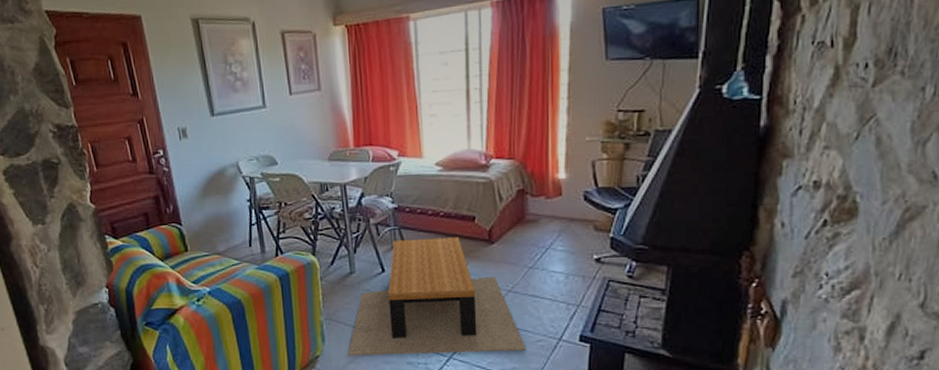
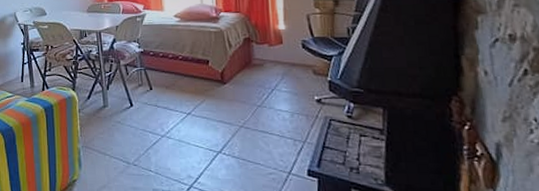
coffee table: present [347,237,526,355] -> none [101,78,259,183]

